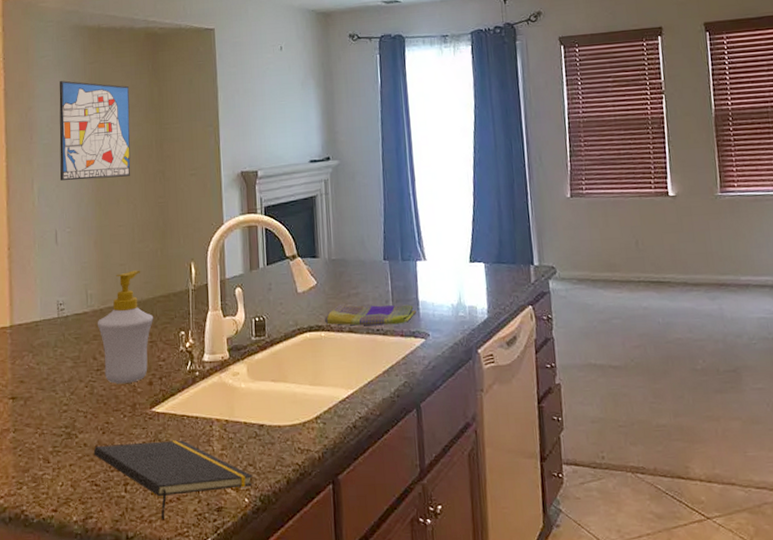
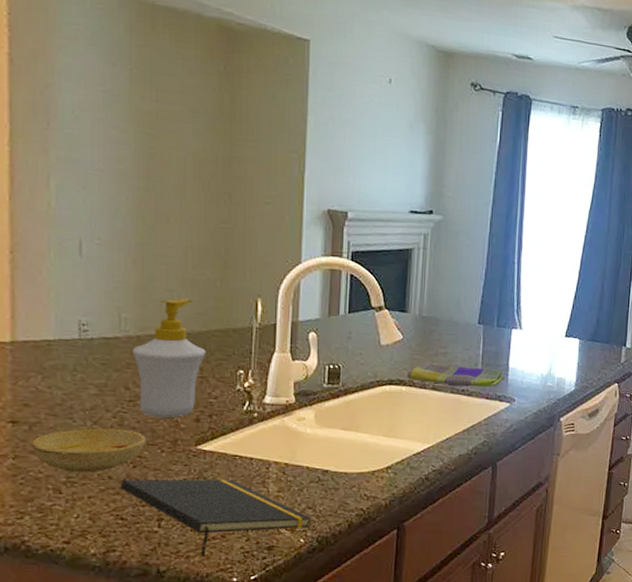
bowl: none [27,397,112,443] -> present [32,428,146,473]
wall art: present [59,80,131,181] -> none [88,60,192,192]

